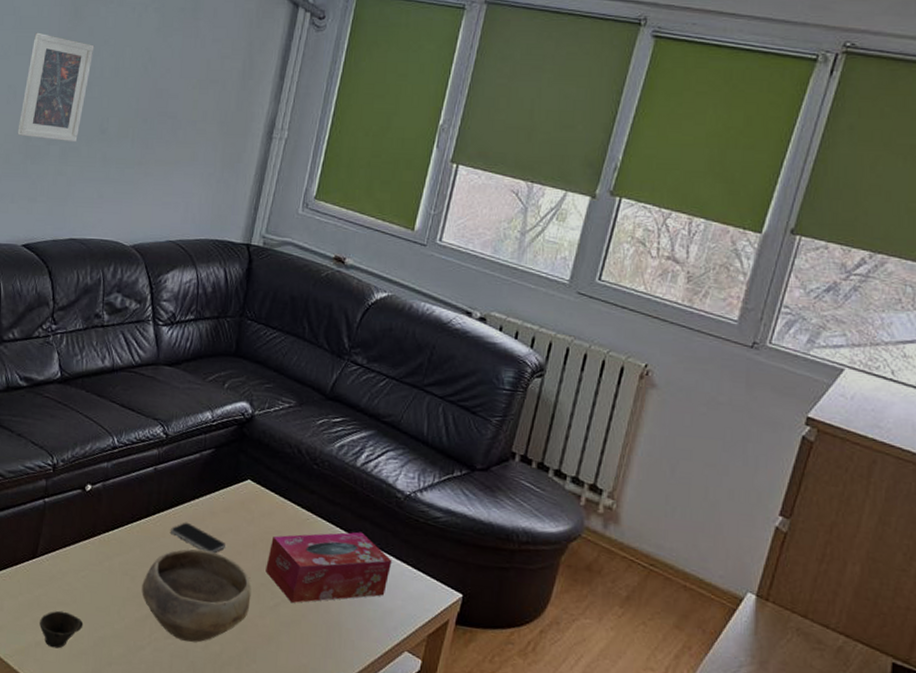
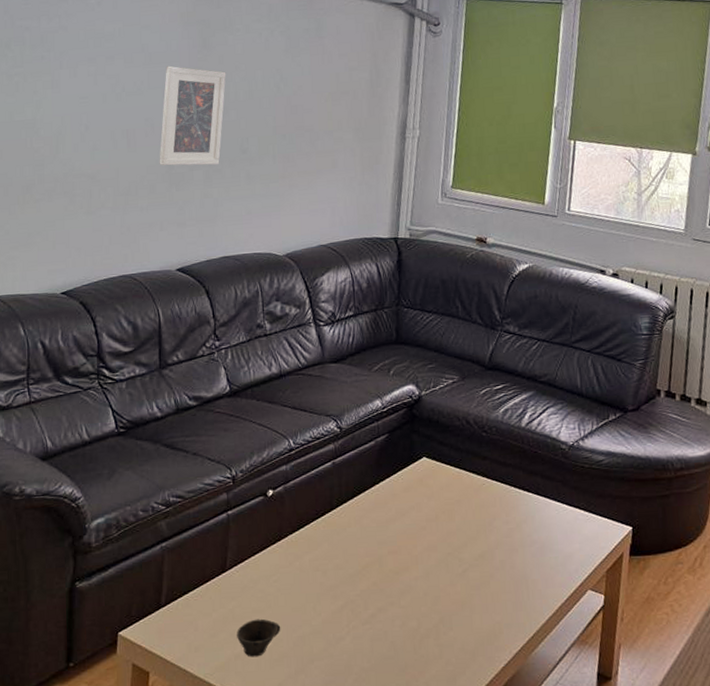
bowl: present [142,548,252,643] -> none [334,531,440,623]
smartphone: present [171,522,227,554] -> none [356,508,411,534]
tissue box: present [265,531,393,604] -> none [450,487,566,567]

